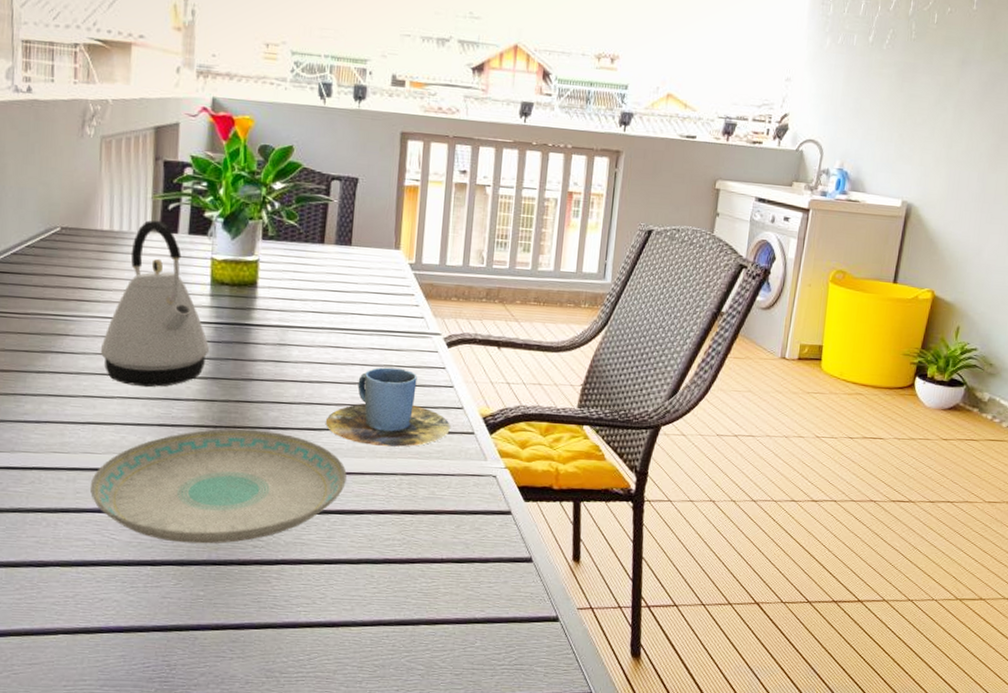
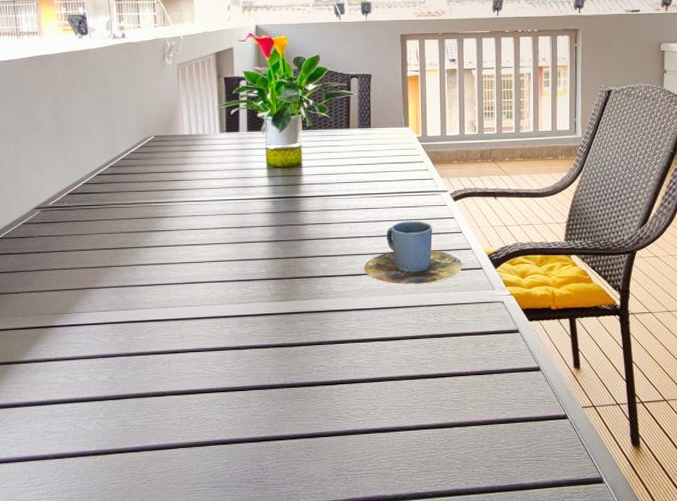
plate: present [90,429,347,544] -> none [192,279,384,371]
kettle: present [101,220,210,388] -> none [191,123,271,252]

